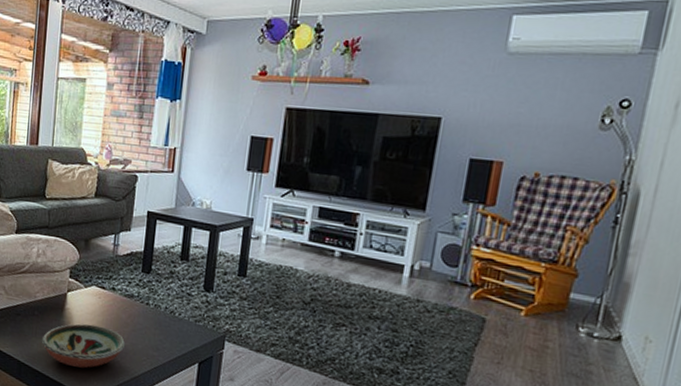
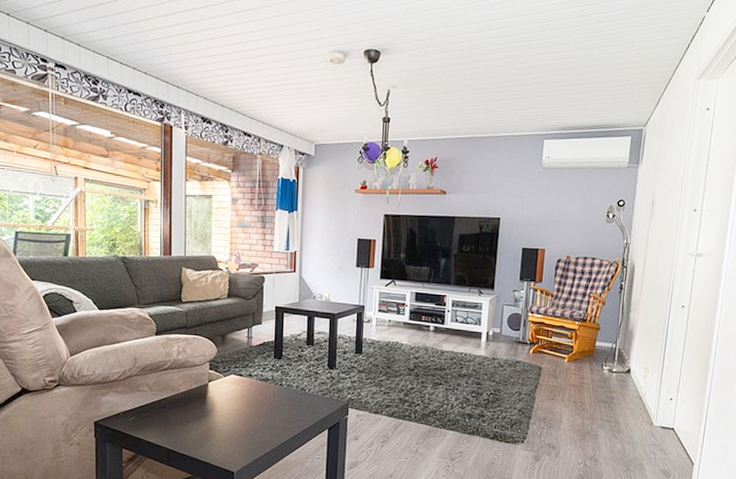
decorative bowl: present [42,323,125,369] -> none [188,408,263,447]

